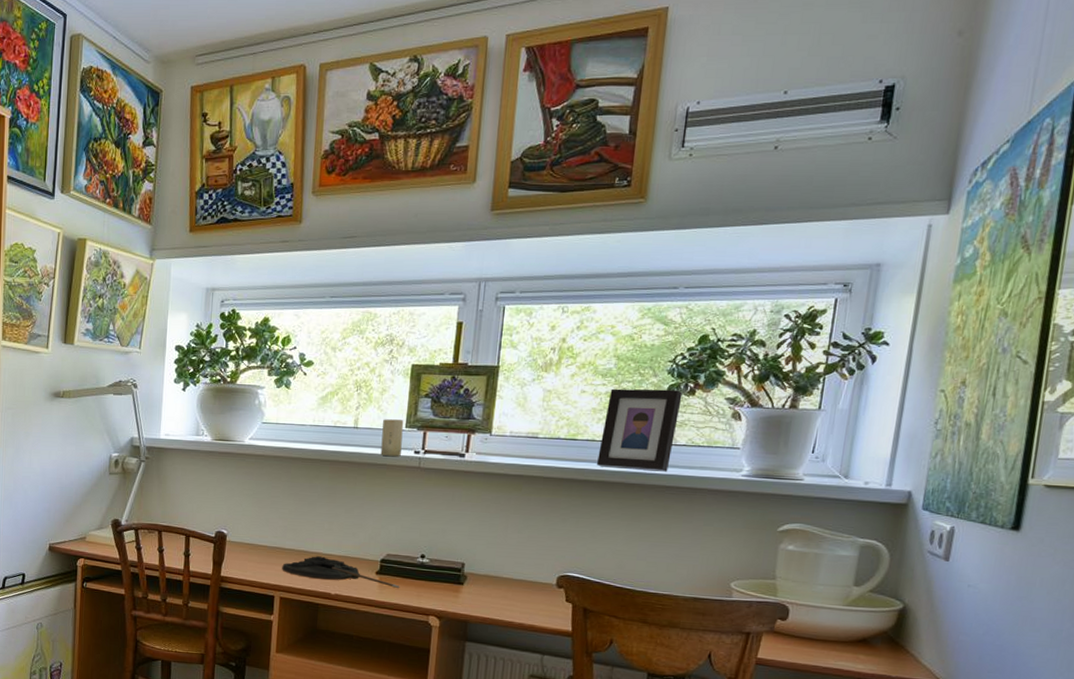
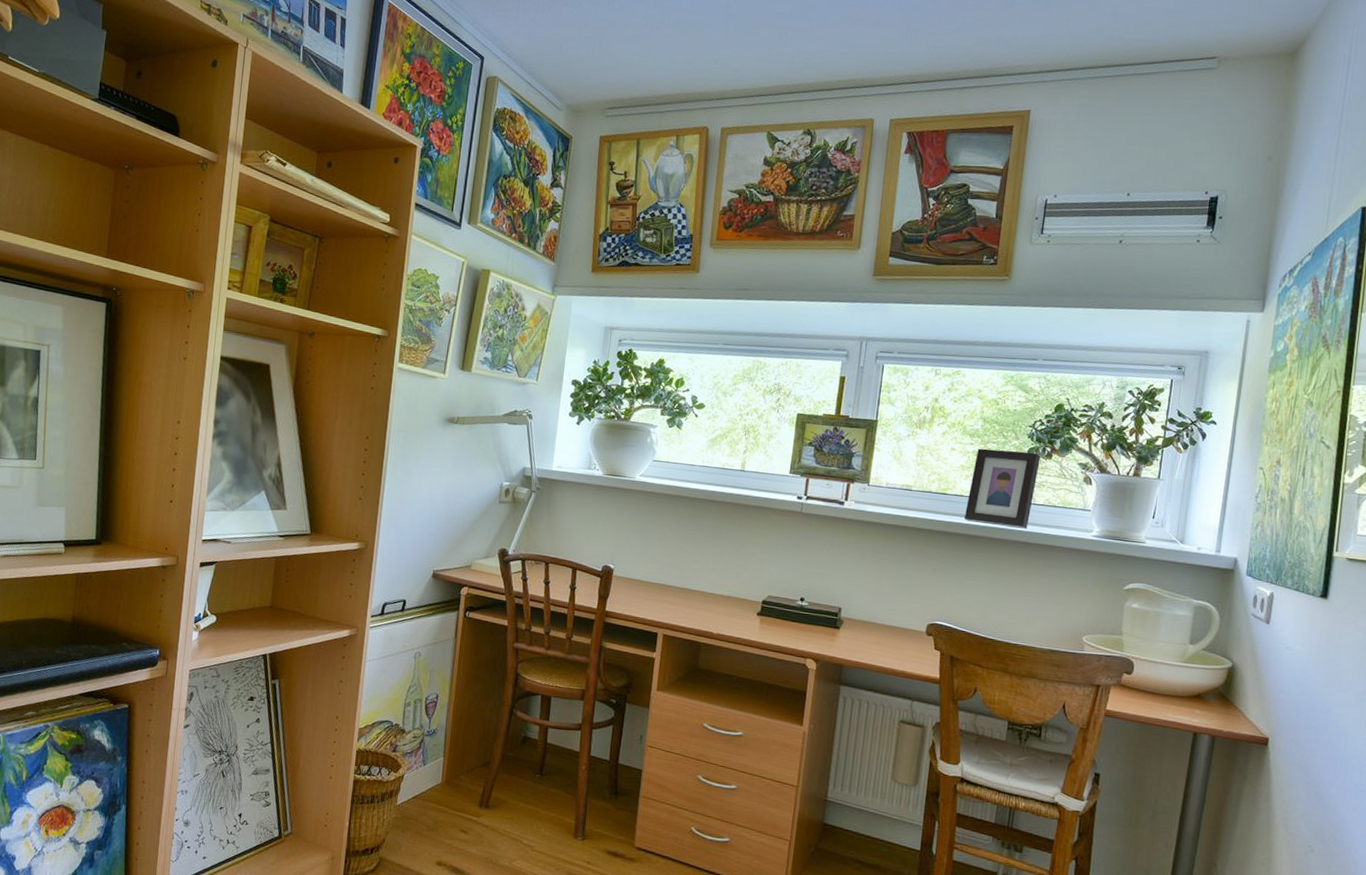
paint palette: present [282,556,400,589] -> none [666,594,780,631]
candle: present [380,419,404,456] -> none [765,464,788,501]

